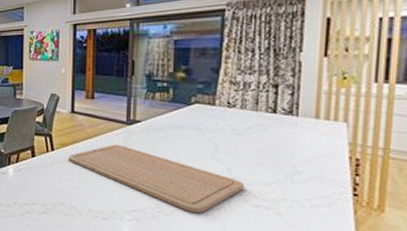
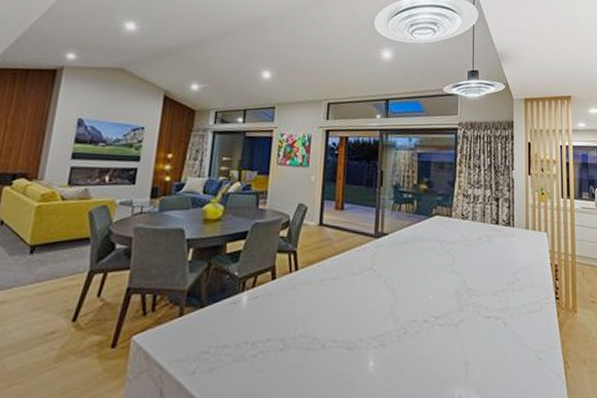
chopping board: present [69,145,245,213] -> none [314,260,478,330]

